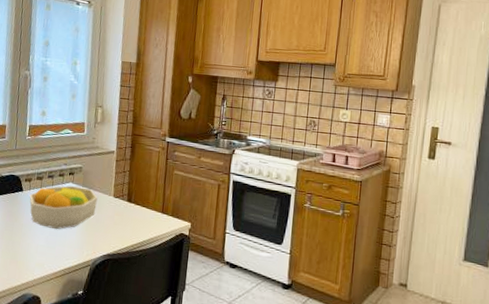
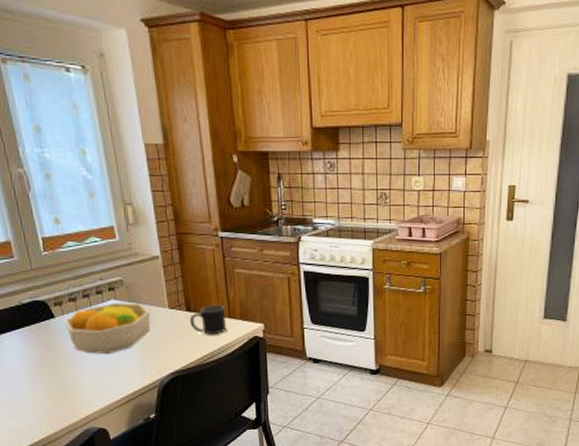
mug: none [128,199,160,227] -> present [190,304,227,335]

